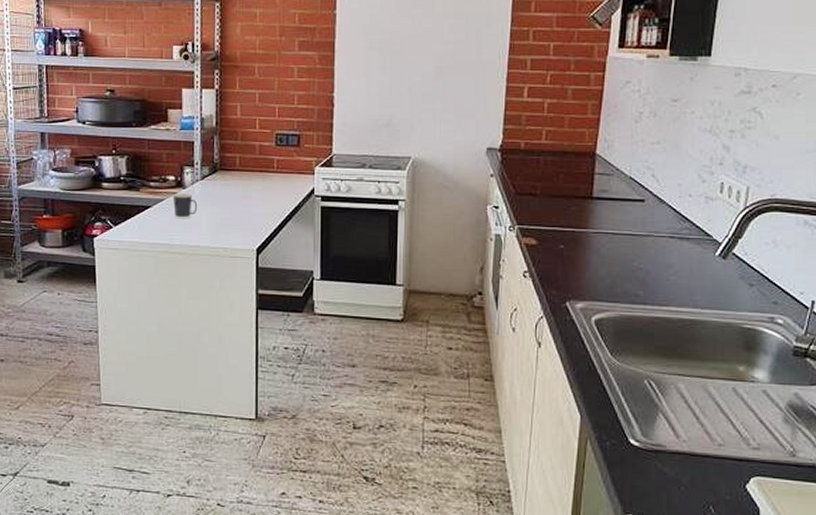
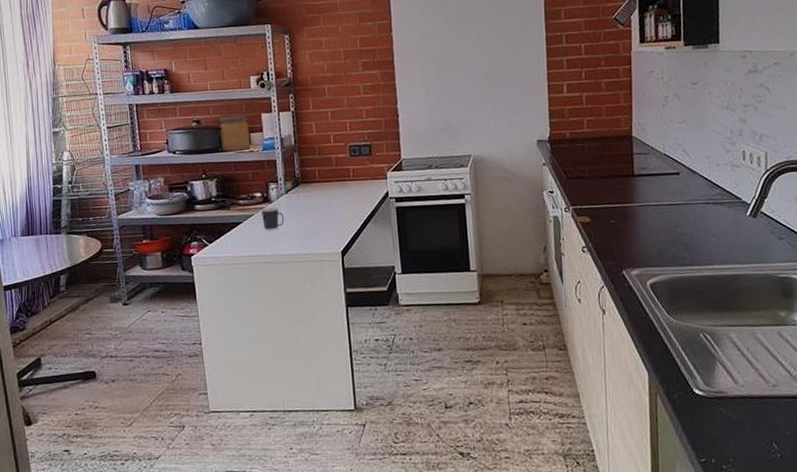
jar: none [135,88,168,128] -> present [220,115,251,152]

